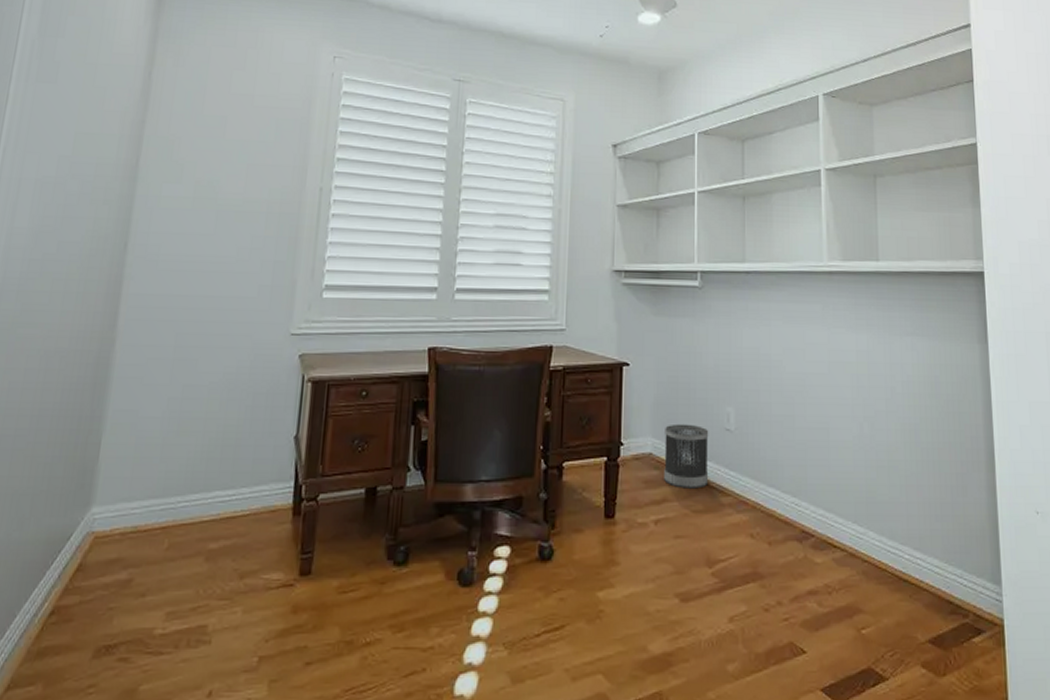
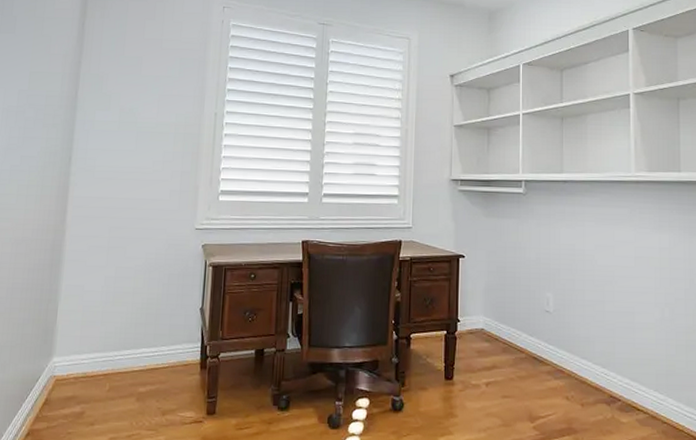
wastebasket: present [664,423,709,489] -> none [494,305,532,359]

